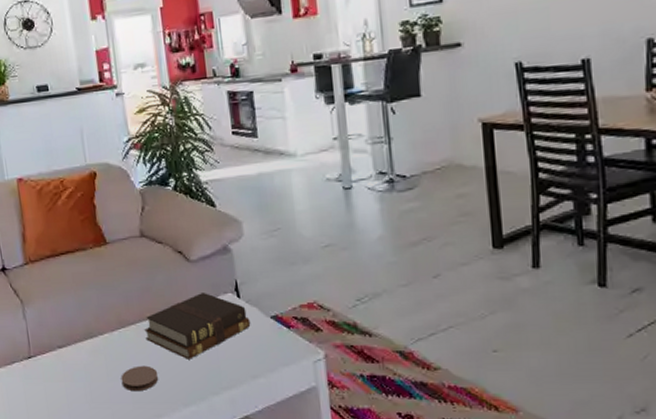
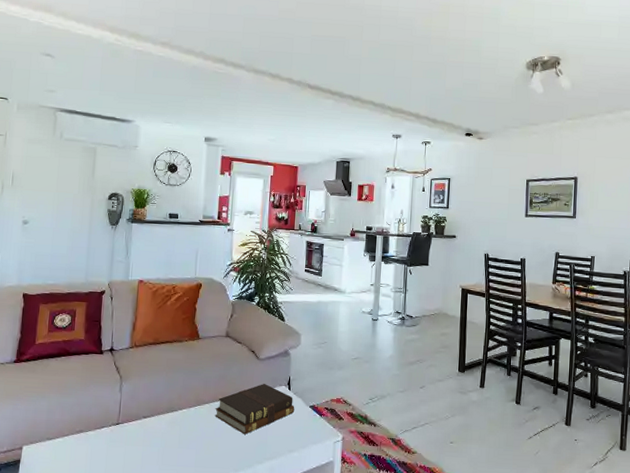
coaster: present [120,365,159,392] -> none [189,437,219,458]

